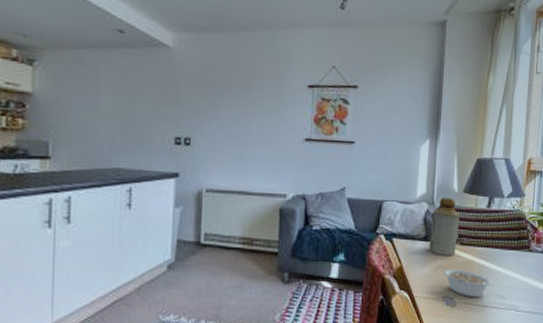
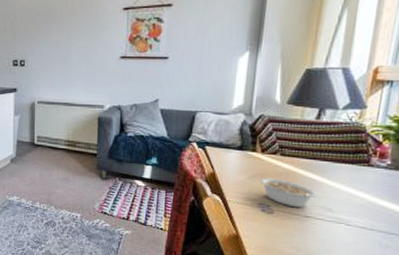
bottle: present [429,196,459,255] -> none [245,108,281,165]

